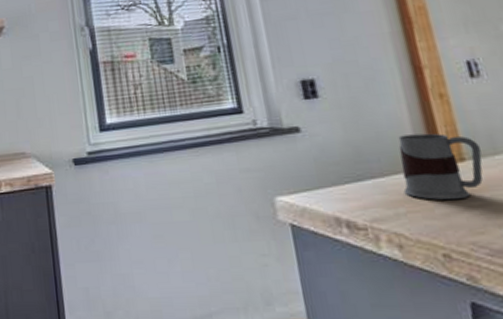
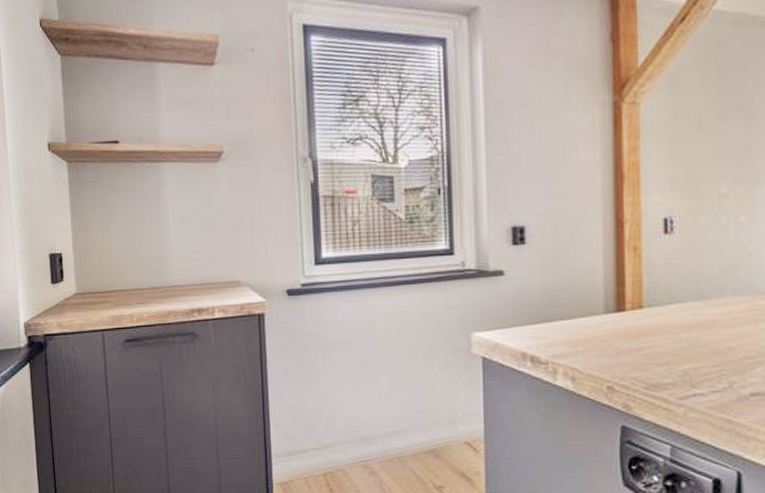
mug: present [398,133,483,201] -> none [585,282,658,342]

